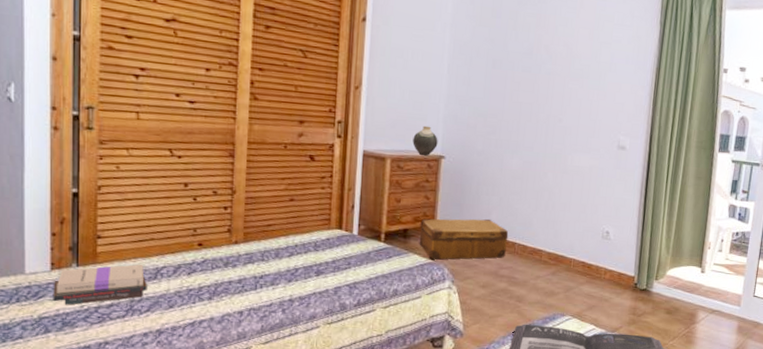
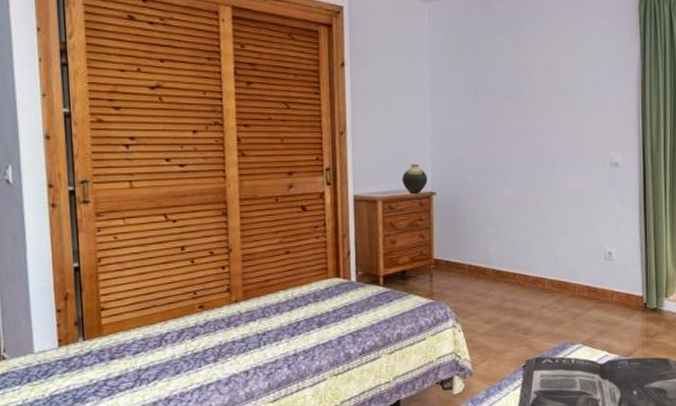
books: present [53,264,147,305] -> none [62,332,153,381]
suitcase: present [419,218,509,260] -> none [418,252,508,299]

